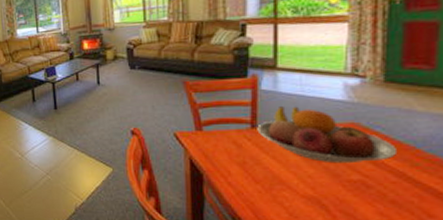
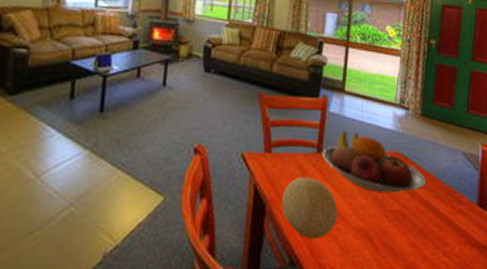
decorative ball: none [218,150,282,204] -> present [281,176,338,239]

